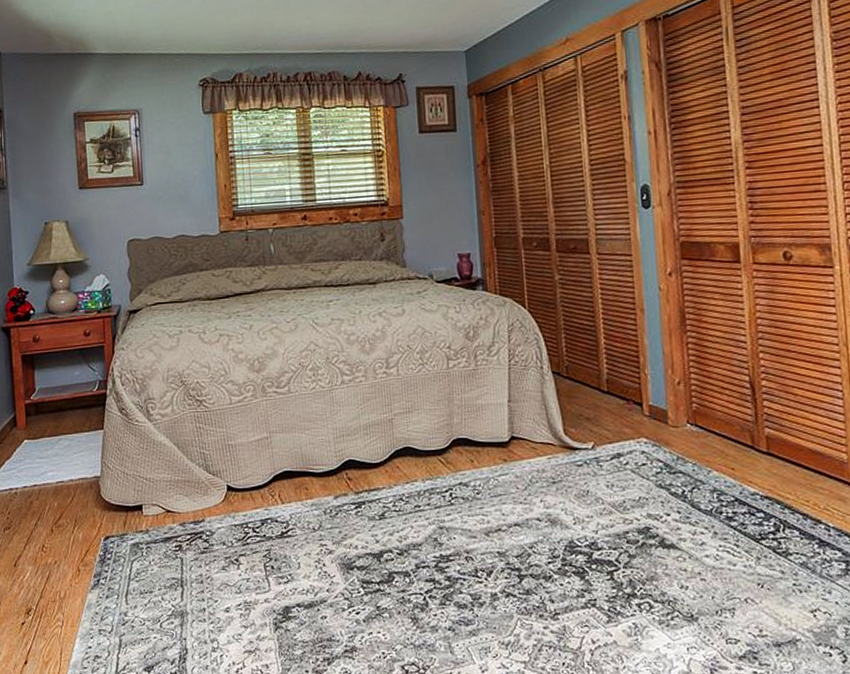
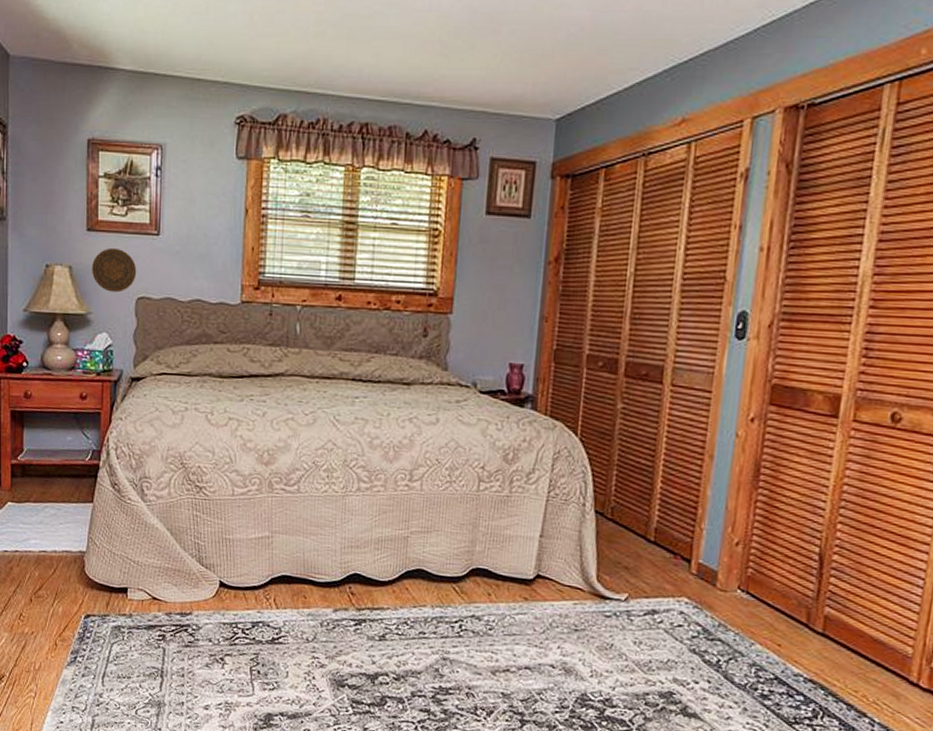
decorative plate: none [86,200,126,239] -> present [92,247,137,293]

